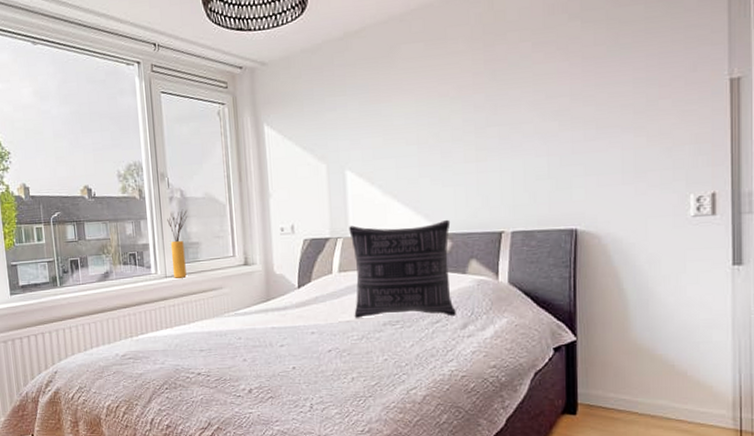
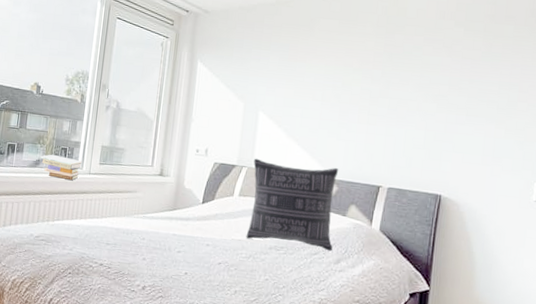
books: none [108,262,156,289] -> present [40,154,82,181]
vase: present [167,209,188,278] -> none [96,118,120,177]

